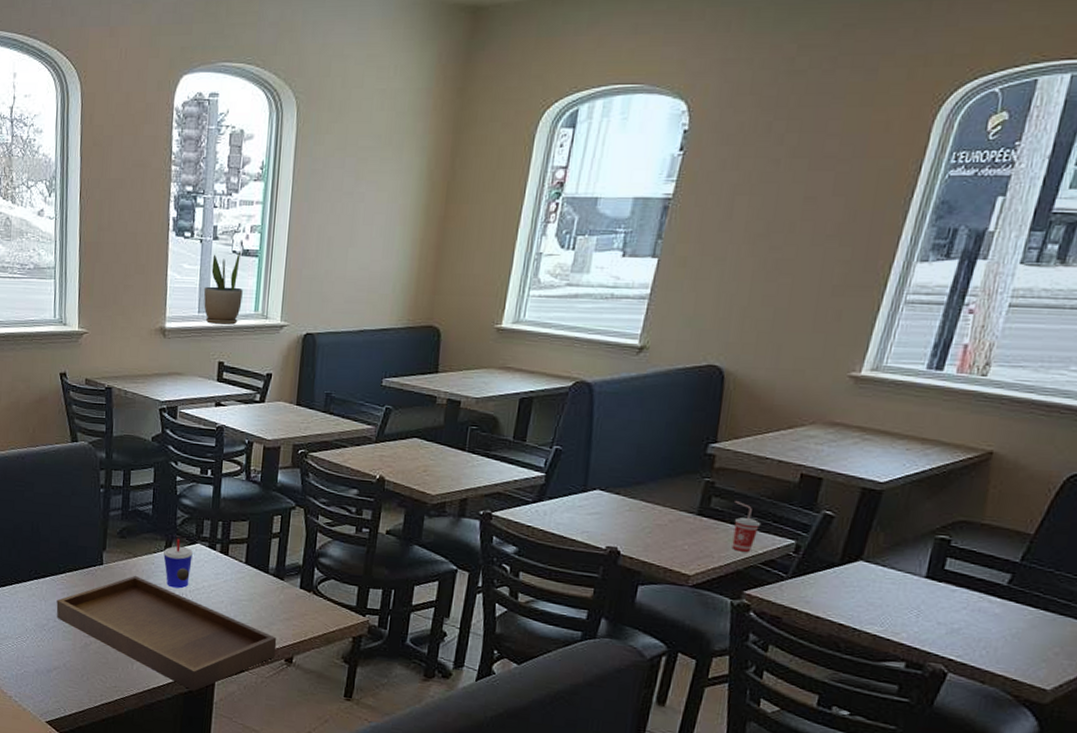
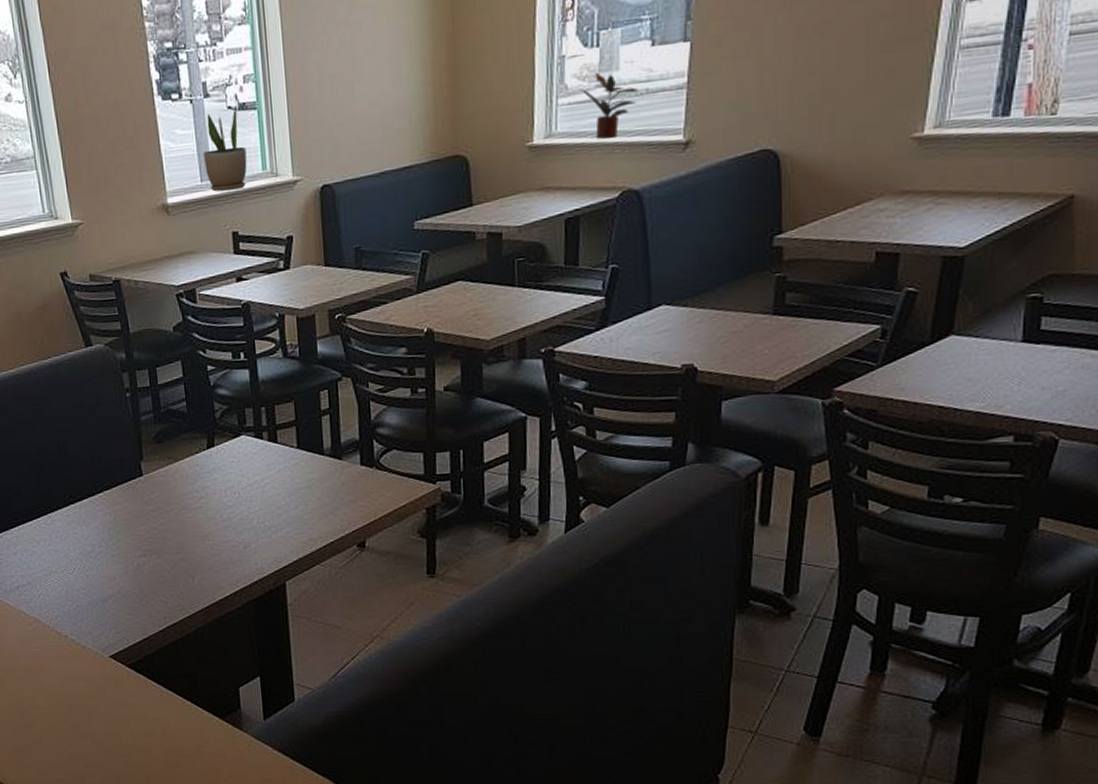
tray: present [56,567,277,692] -> none [99,464,346,597]
beverage cup: present [163,538,193,589] -> none [207,433,240,488]
potted plant: none [553,272,604,334] -> present [582,72,638,140]
beverage cup: present [732,501,762,552] -> none [811,293,842,347]

